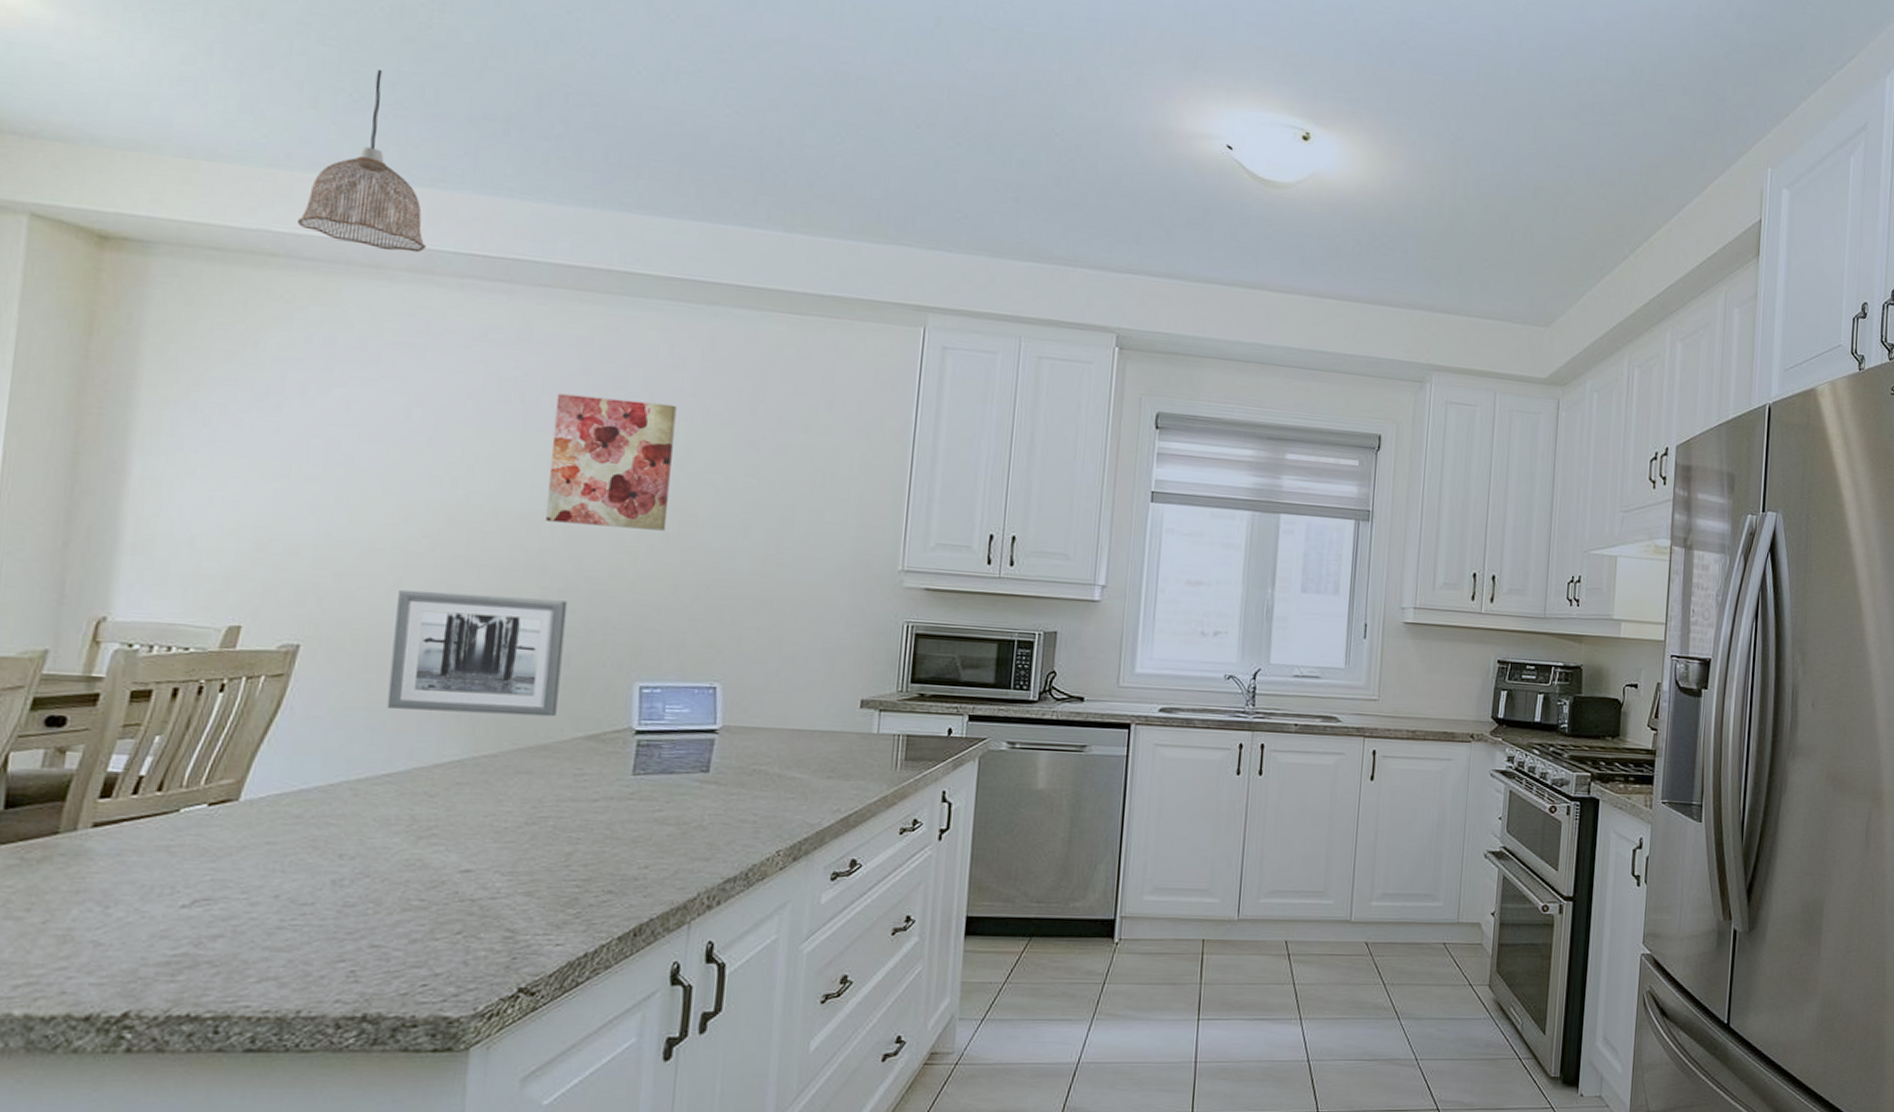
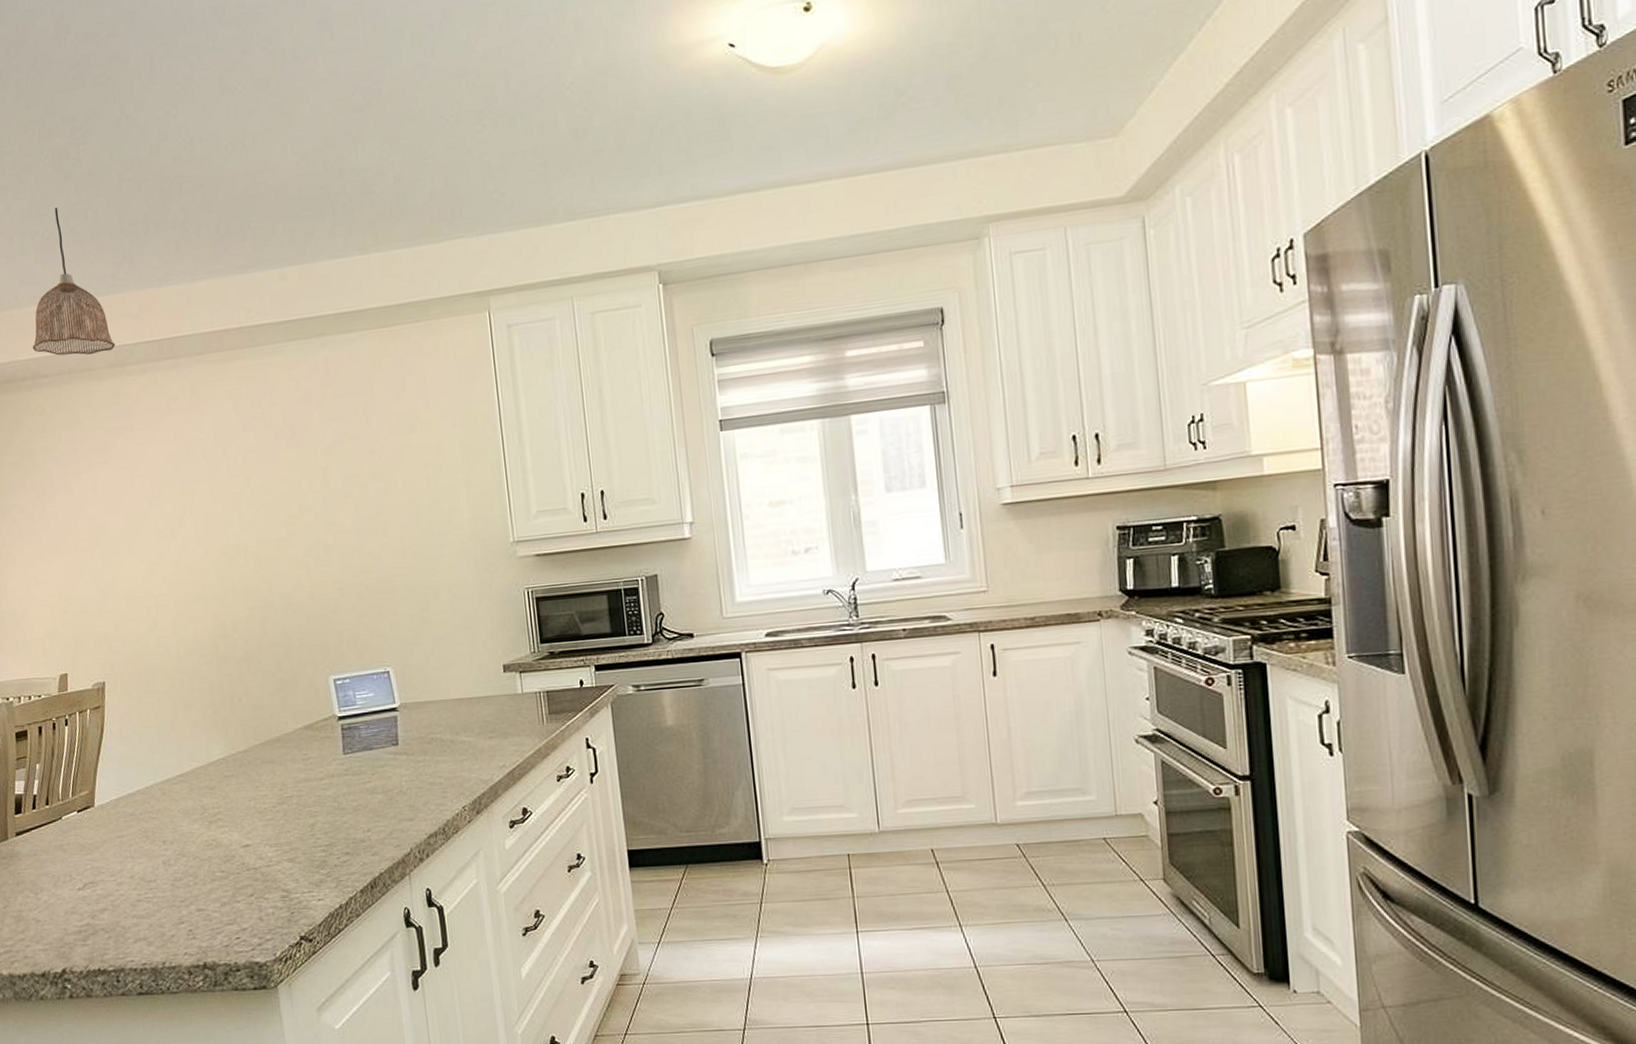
wall art: present [386,589,568,717] -> none [157,616,280,723]
wall art: present [546,393,677,531] -> none [226,432,326,552]

